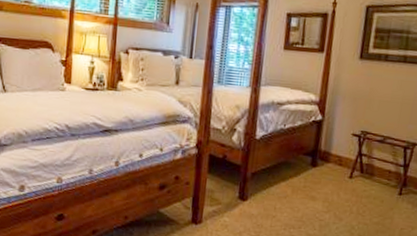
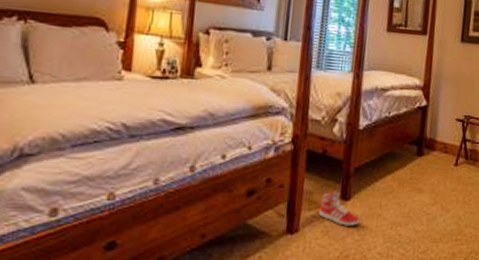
sneaker: none [219,191,256,224] -> present [319,191,360,226]

